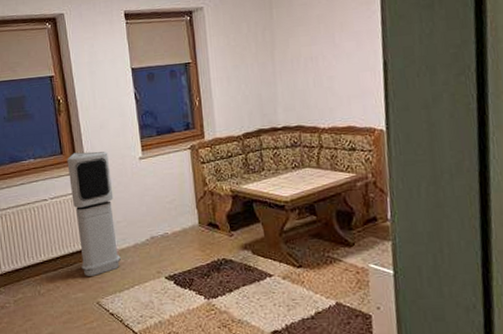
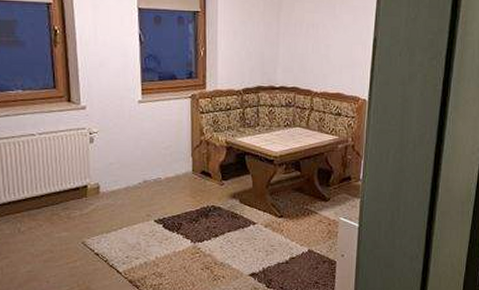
air purifier: present [67,151,121,276] -> none [60,89,111,216]

